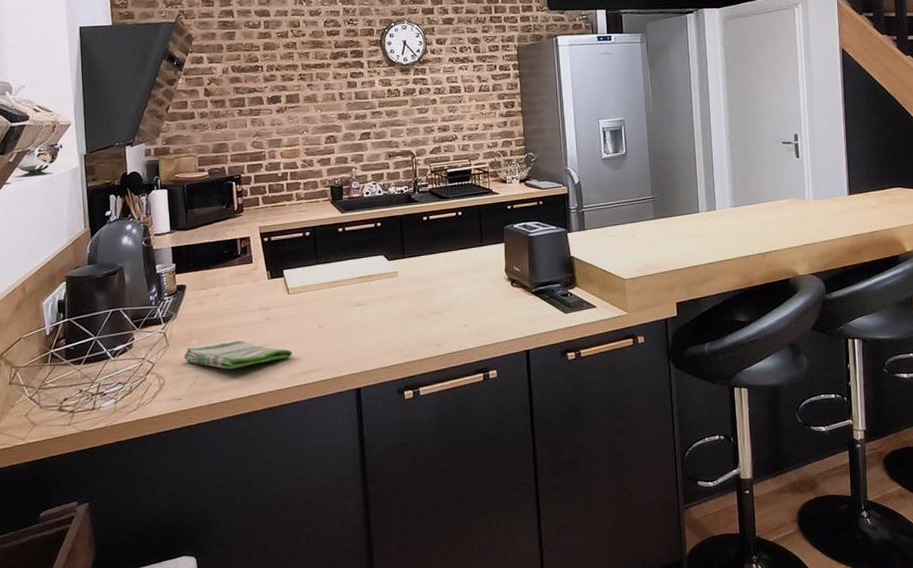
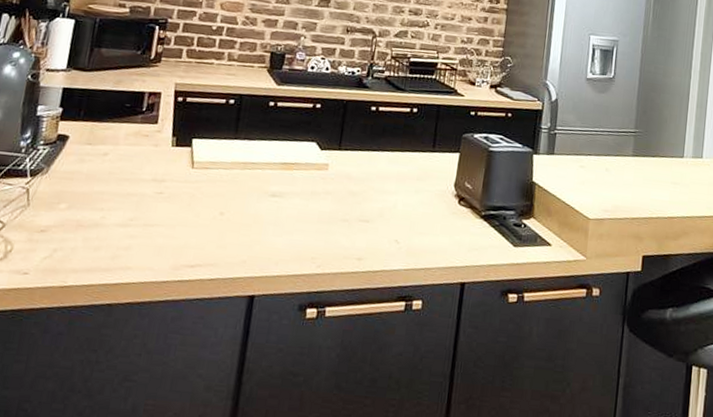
dish towel: present [183,340,292,369] -> none [43,211,181,247]

